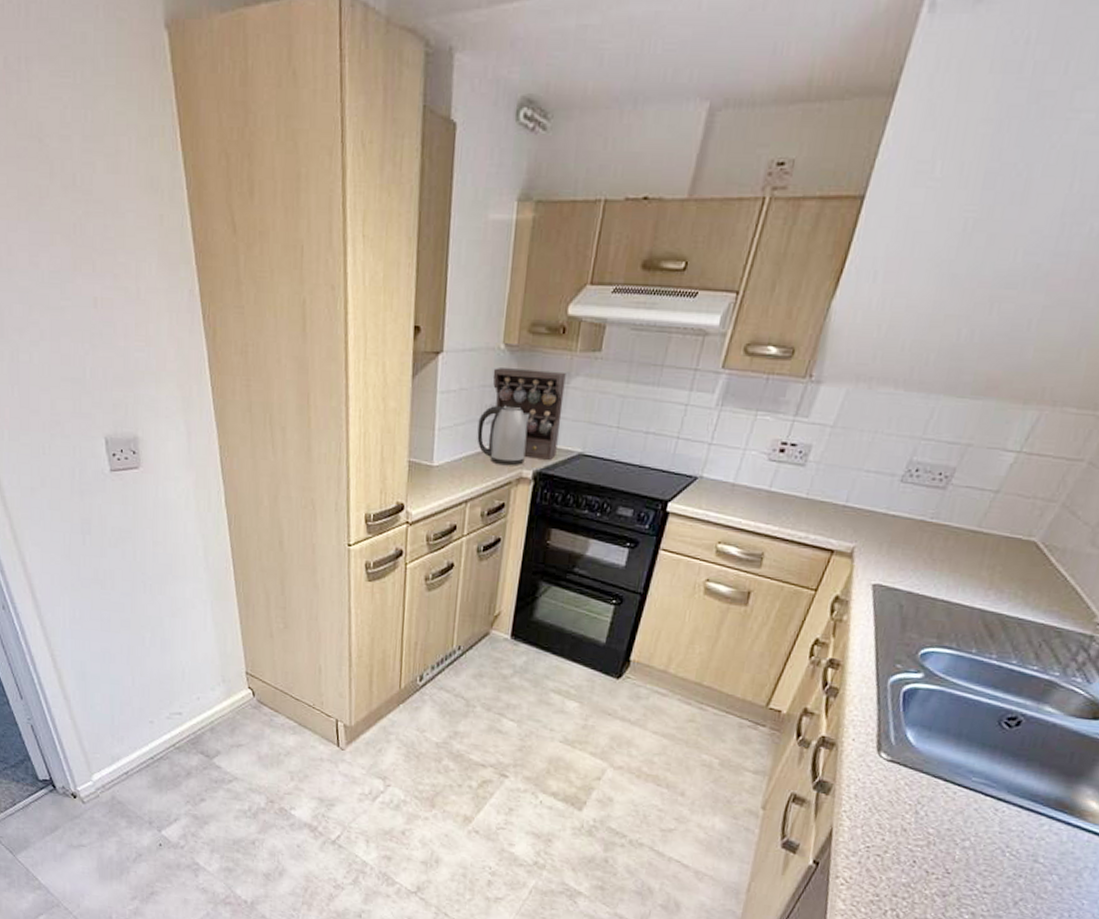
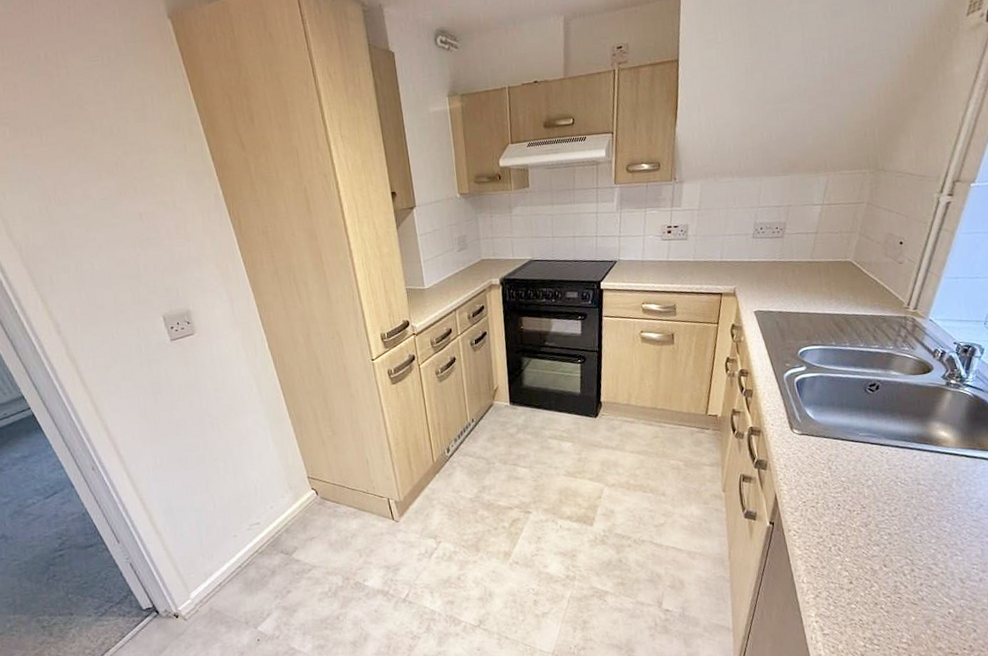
kettle: present [477,404,531,466] -> none [452,234,492,279]
spice rack: present [488,368,566,461] -> none [455,205,514,270]

